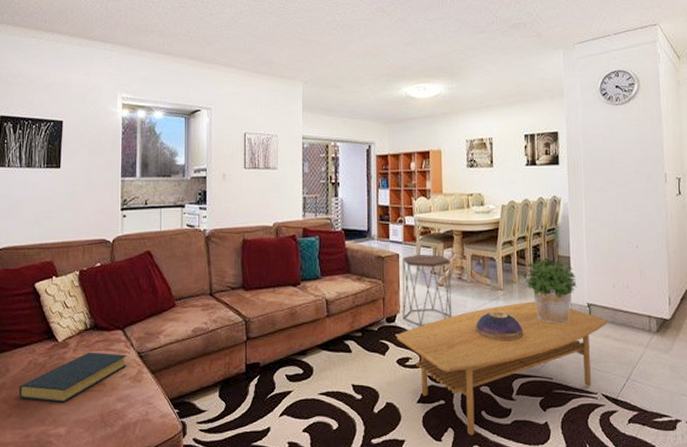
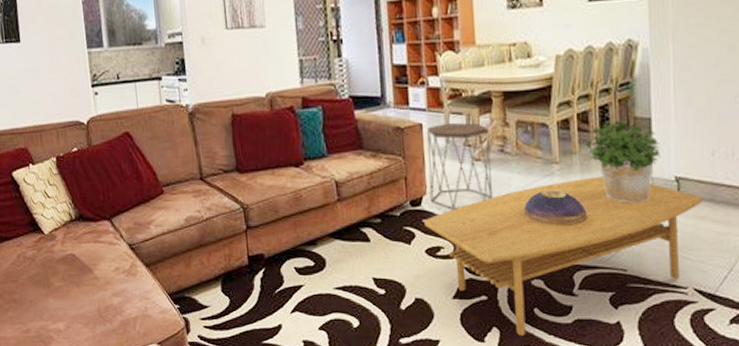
hardback book: present [19,352,127,403] -> none [12,244,119,298]

